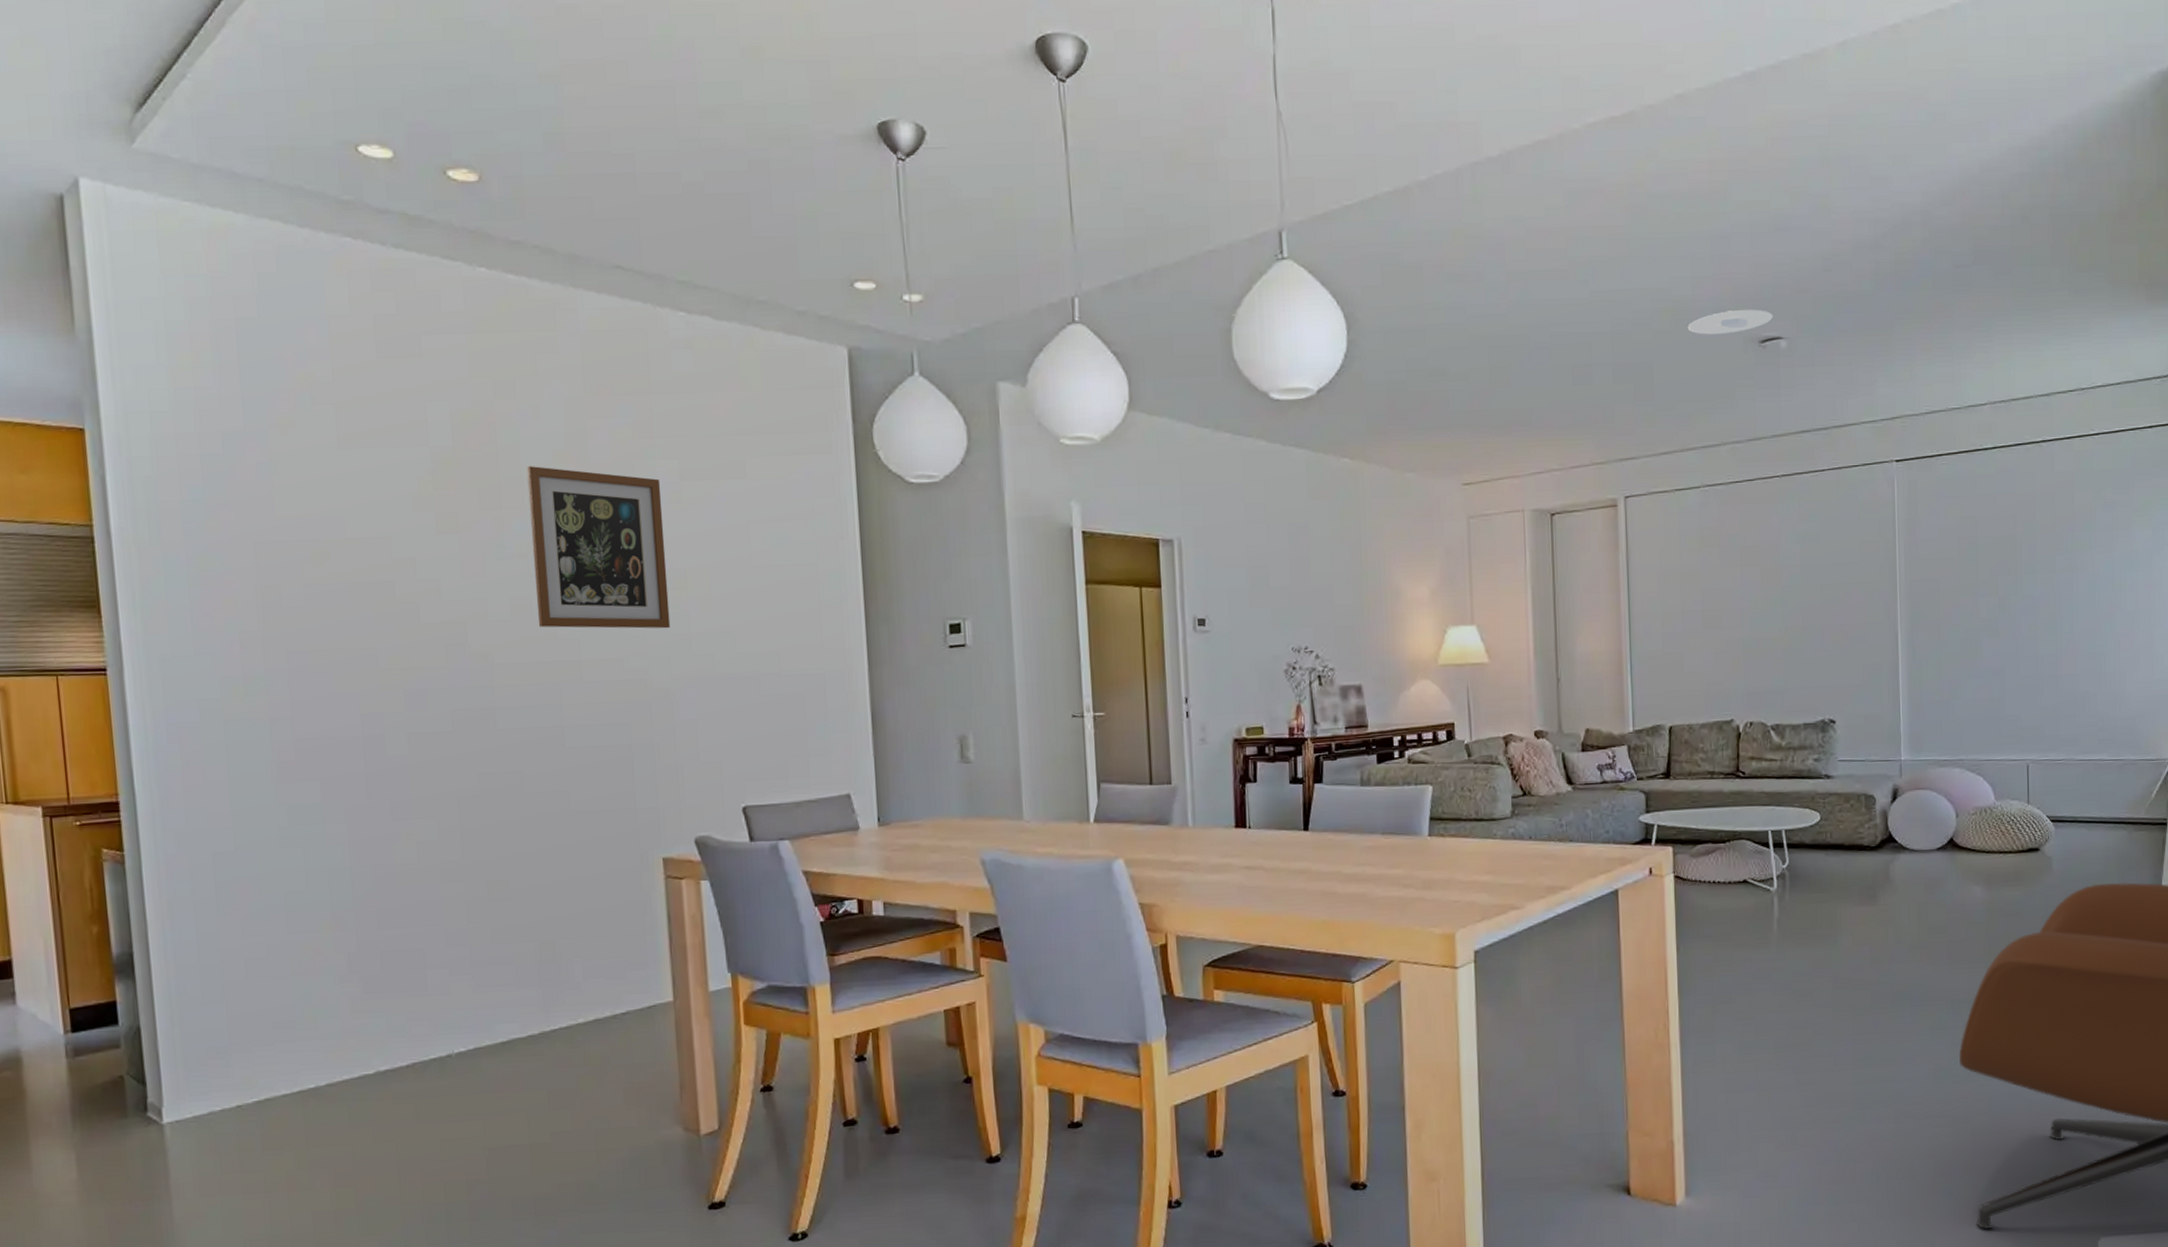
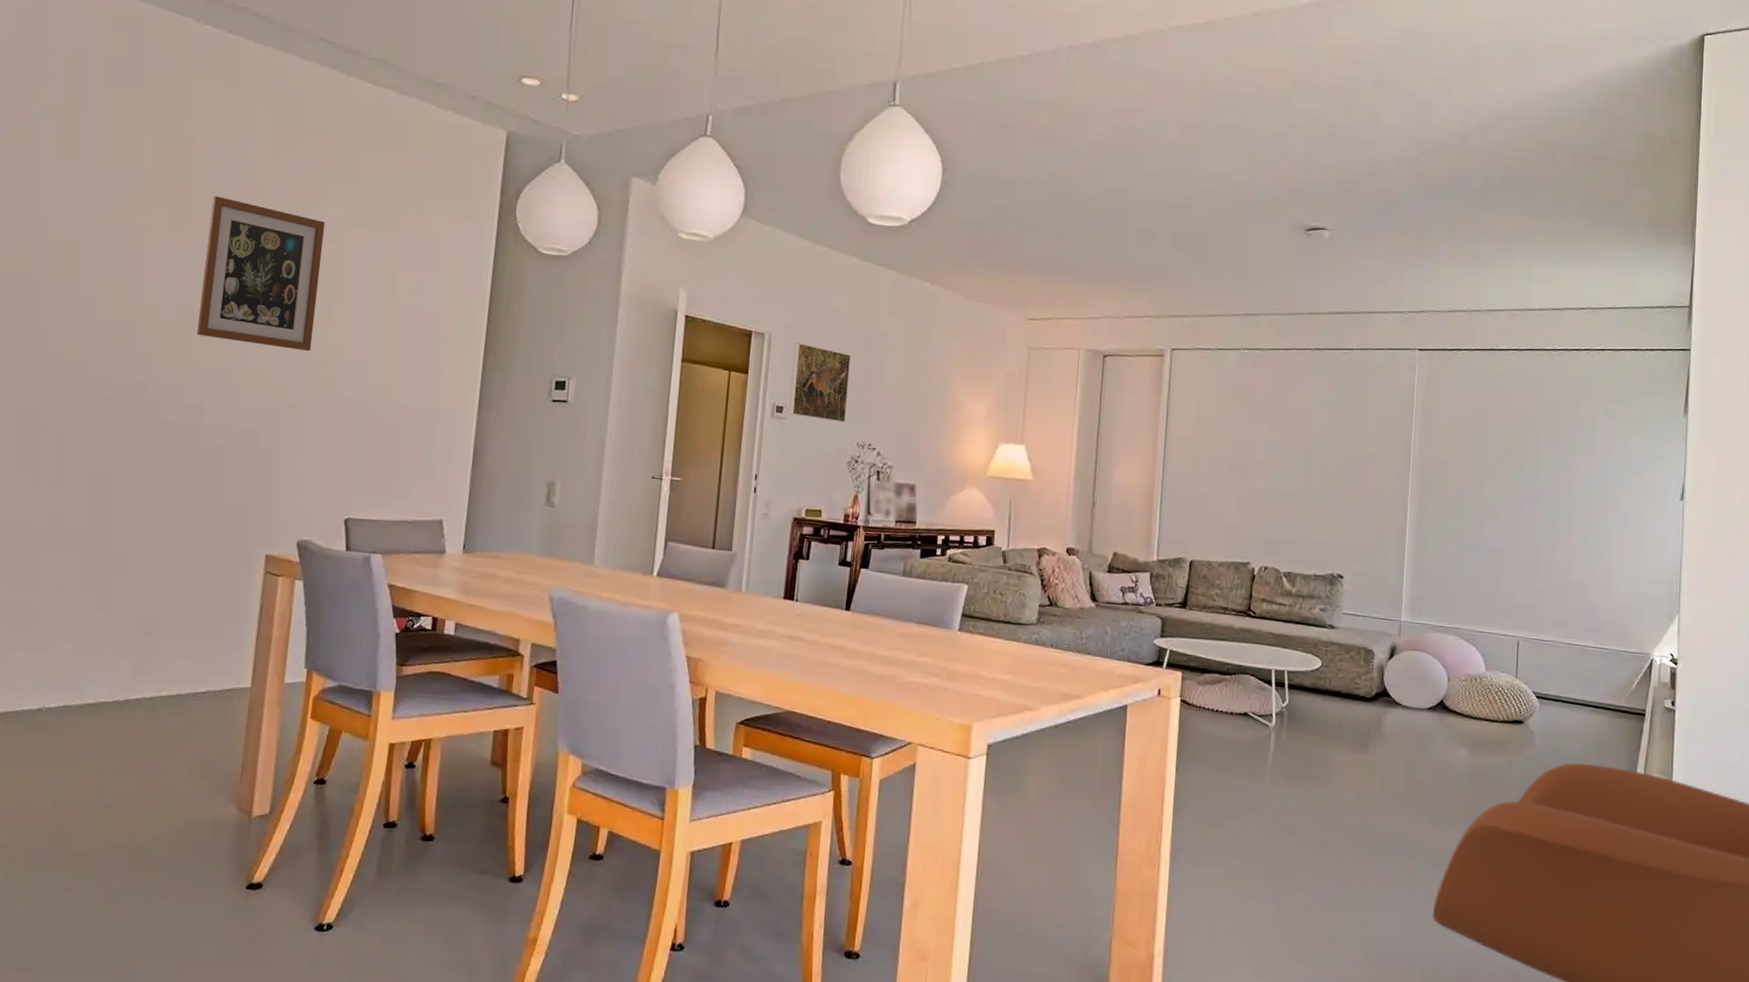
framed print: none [1208,545,1275,628] -> present [789,343,851,423]
recessed light: present [1687,309,1773,335] -> none [1243,199,1320,219]

